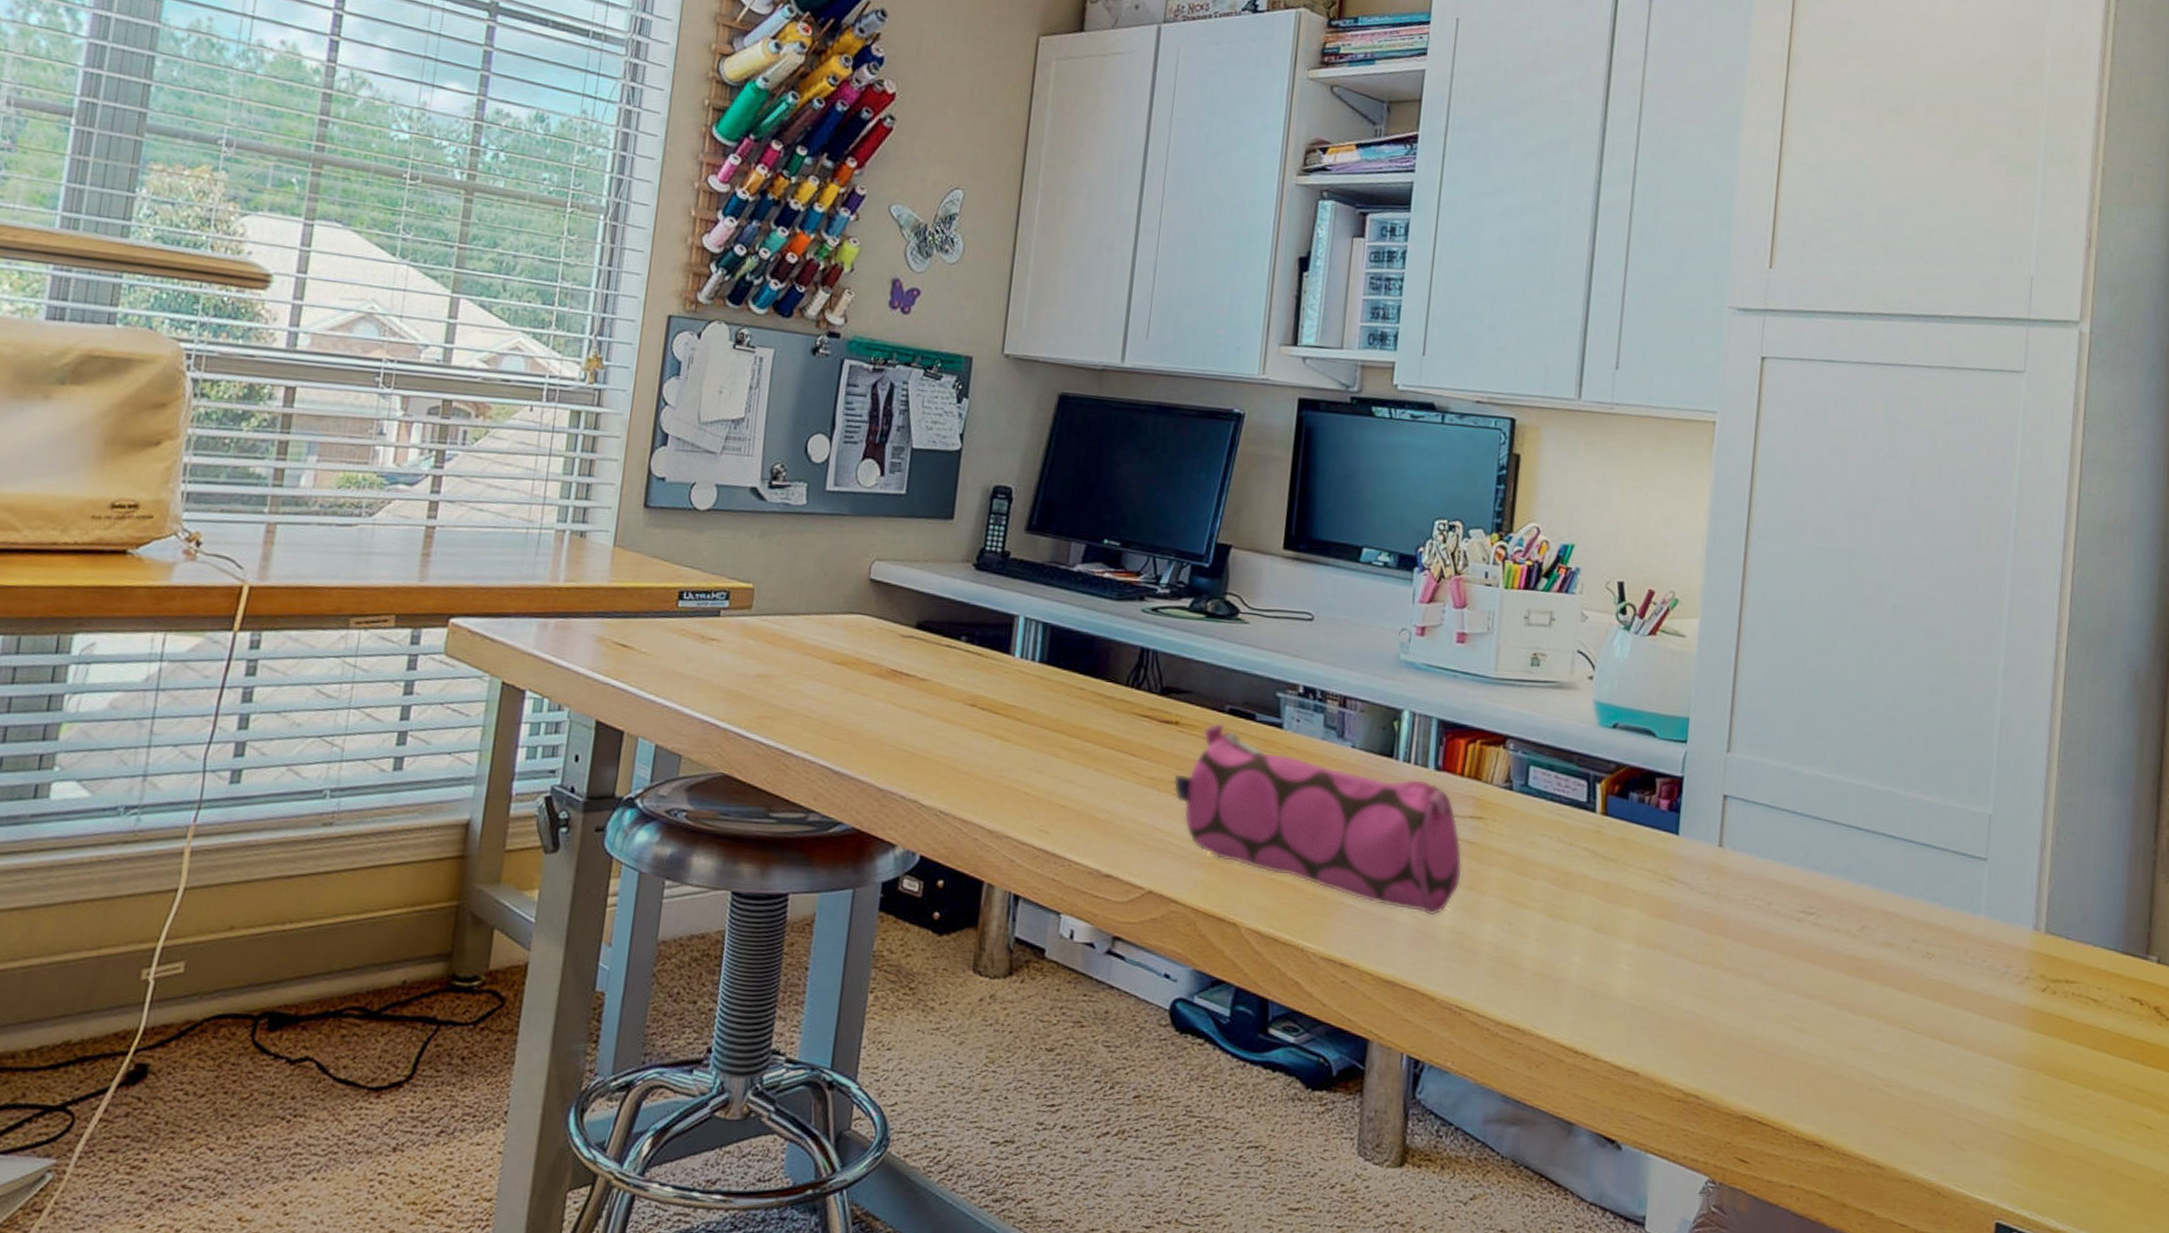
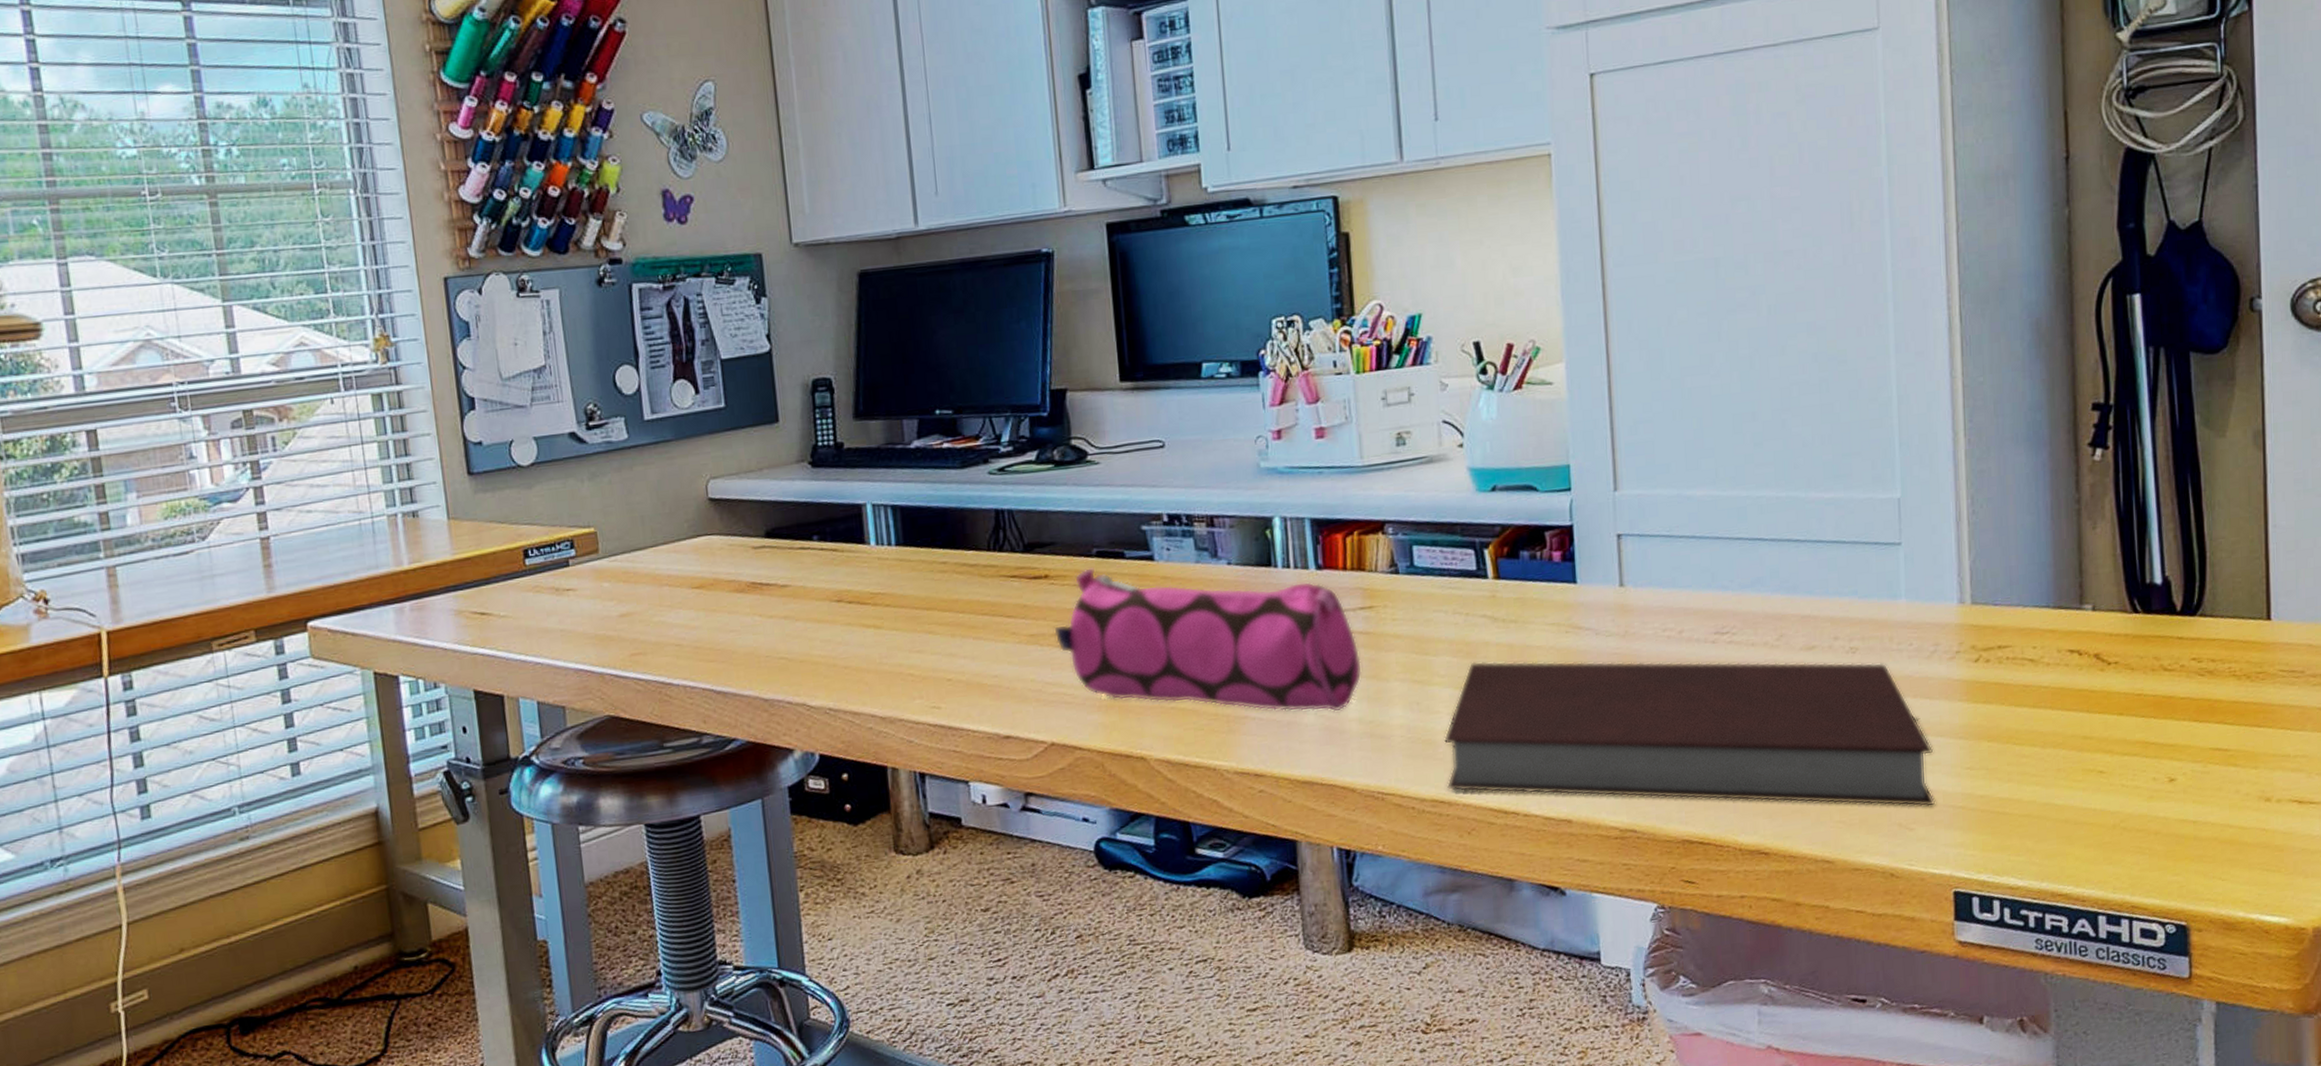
notebook: none [1524,893,1993,1129] -> present [1444,661,1936,807]

